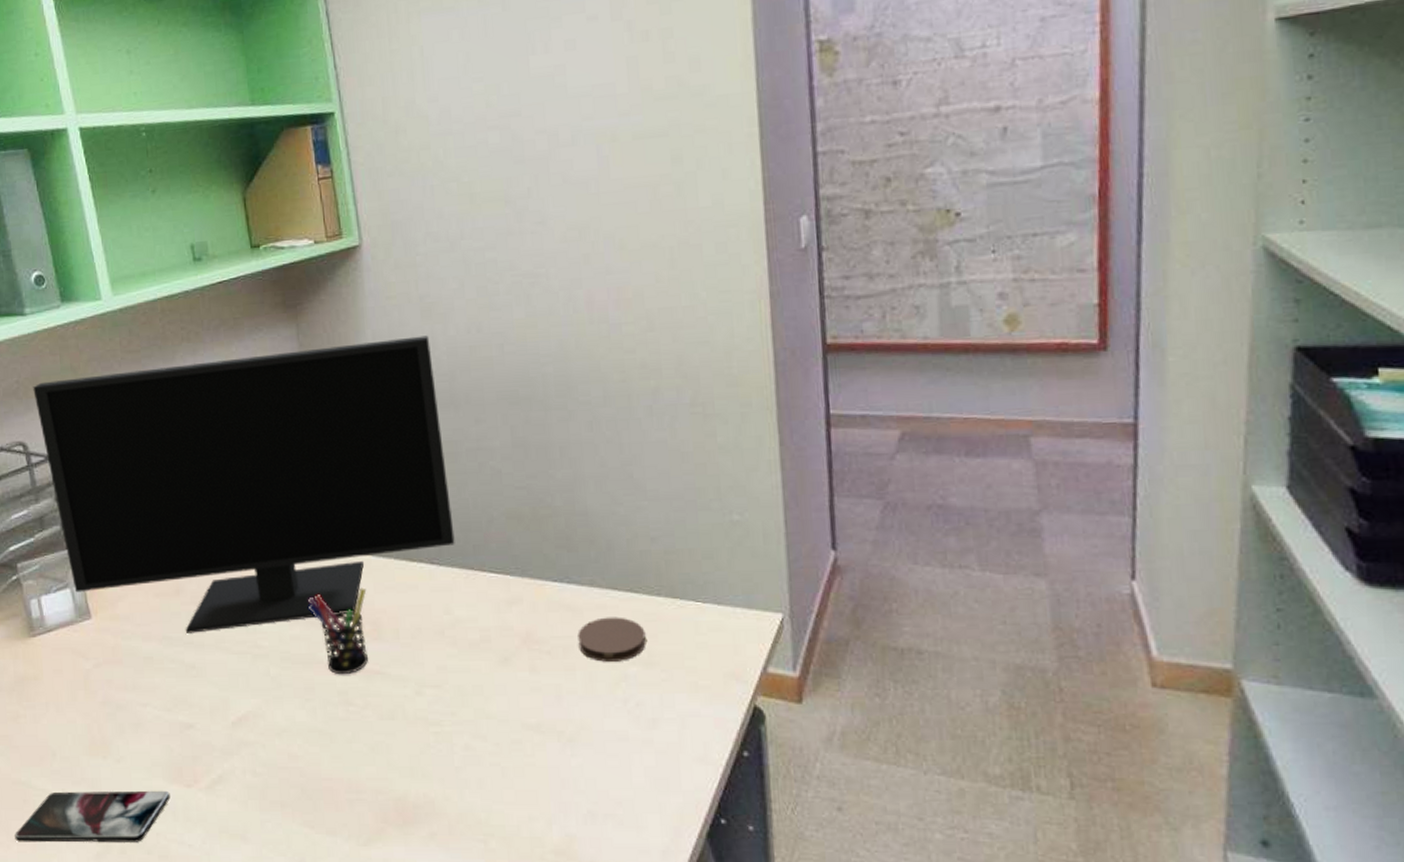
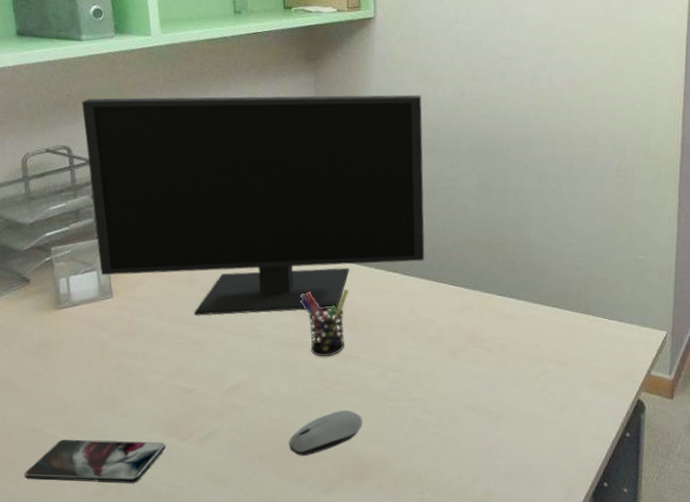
computer mouse: none [314,741,401,801] -> present [289,410,362,456]
coaster: present [578,617,646,662] -> none [512,325,564,360]

